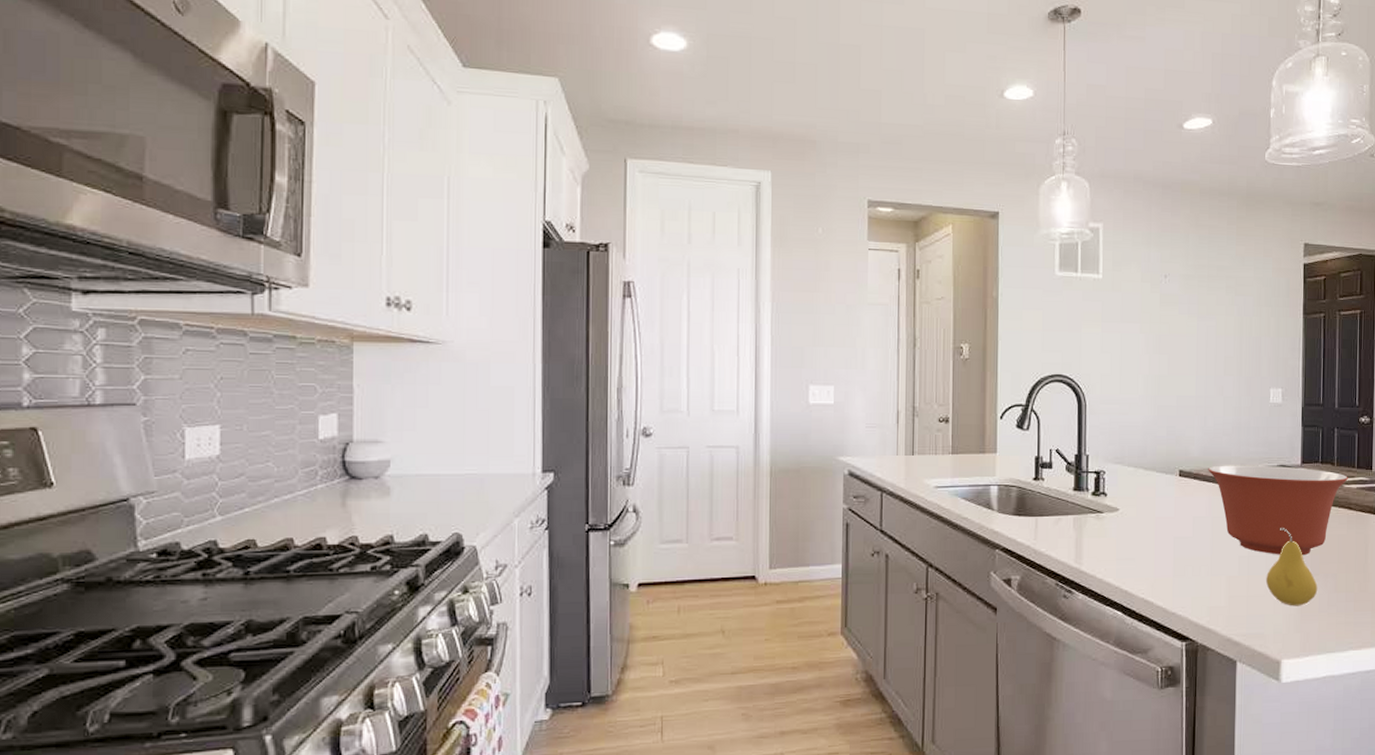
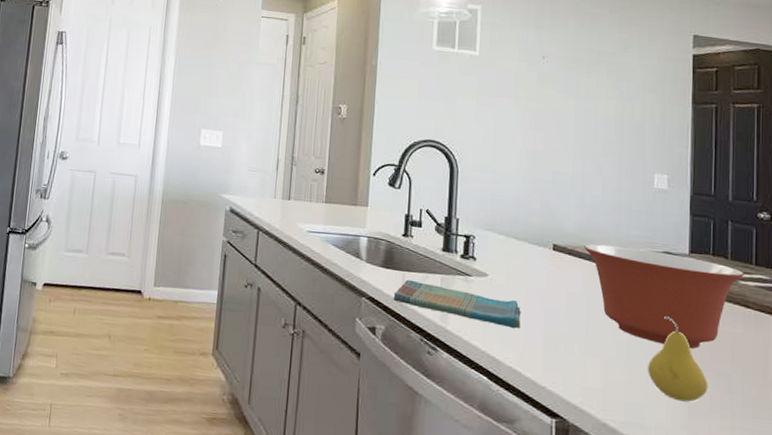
dish towel: none [1027,524,1151,560] -> present [393,279,521,329]

